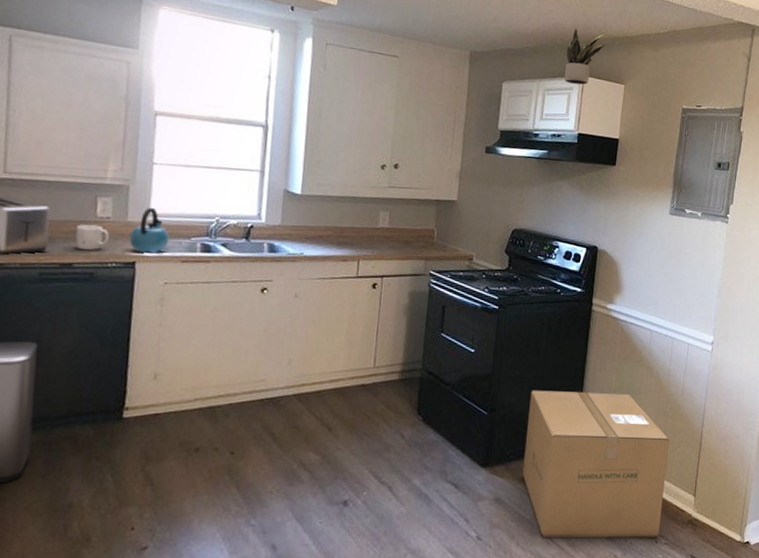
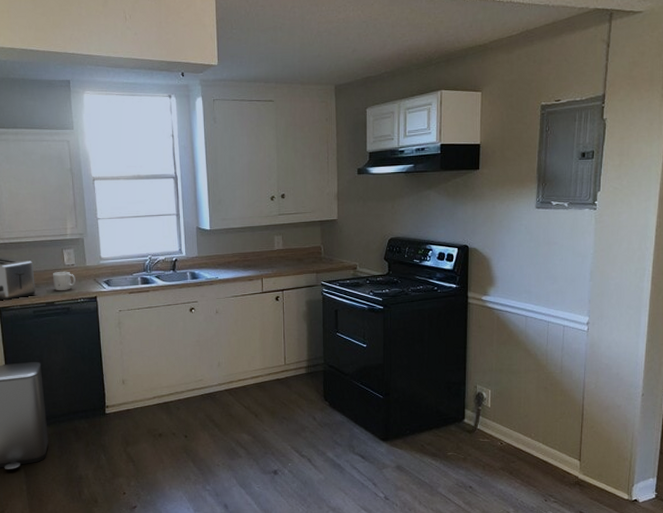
kettle: present [128,207,170,253] -> none [89,253,118,289]
box: present [522,390,670,538] -> none [418,375,552,498]
potted plant: present [565,28,608,85] -> none [422,44,461,100]

